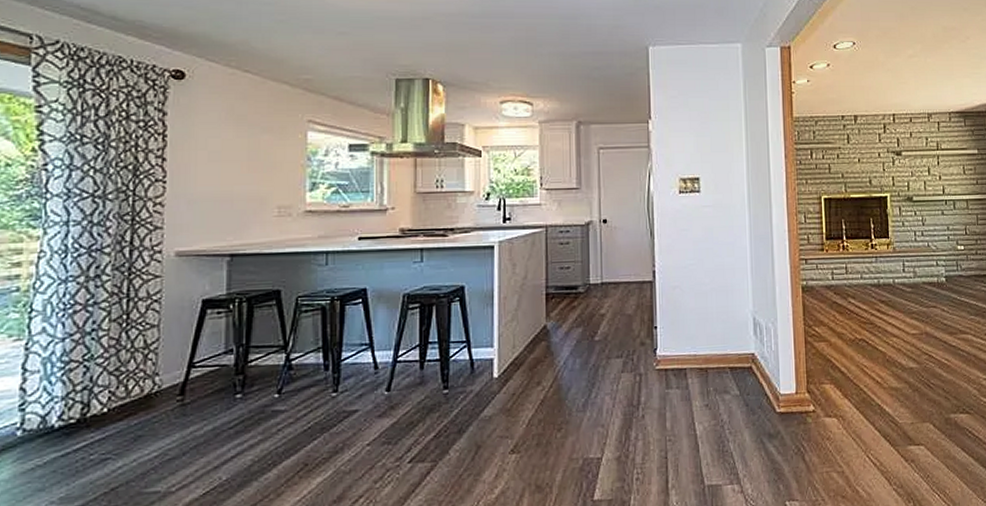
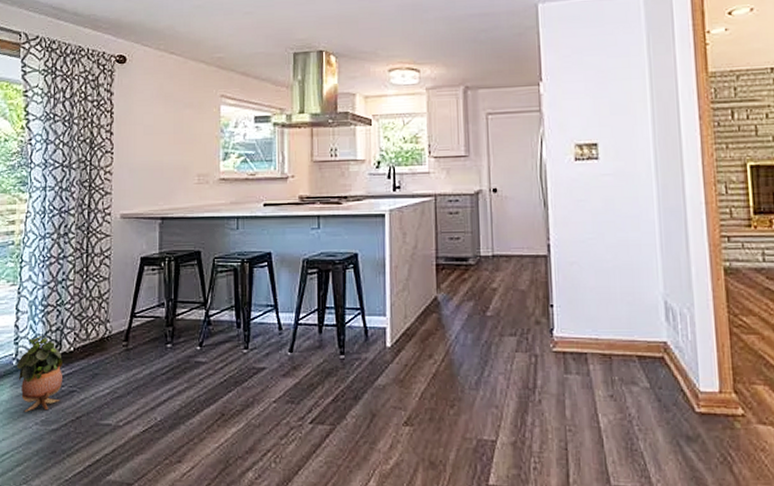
potted plant: none [23,397,91,491] -> present [17,335,62,412]

